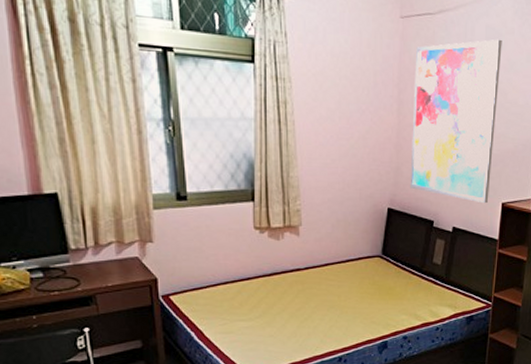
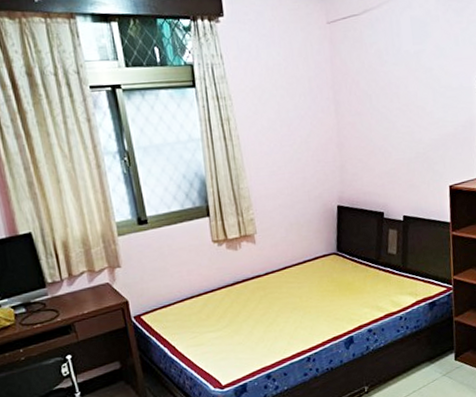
wall art: present [410,39,502,204] -> none [346,28,436,189]

